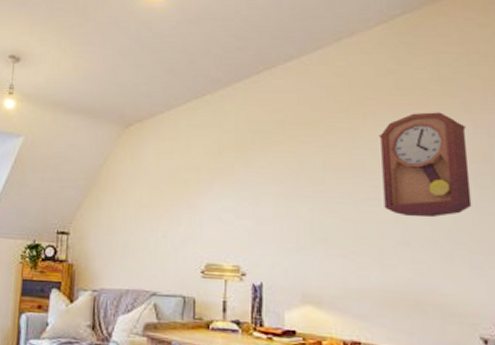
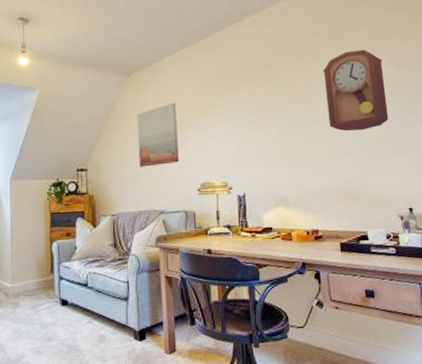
wall art: none [130,162,182,237] -> present [136,102,179,167]

